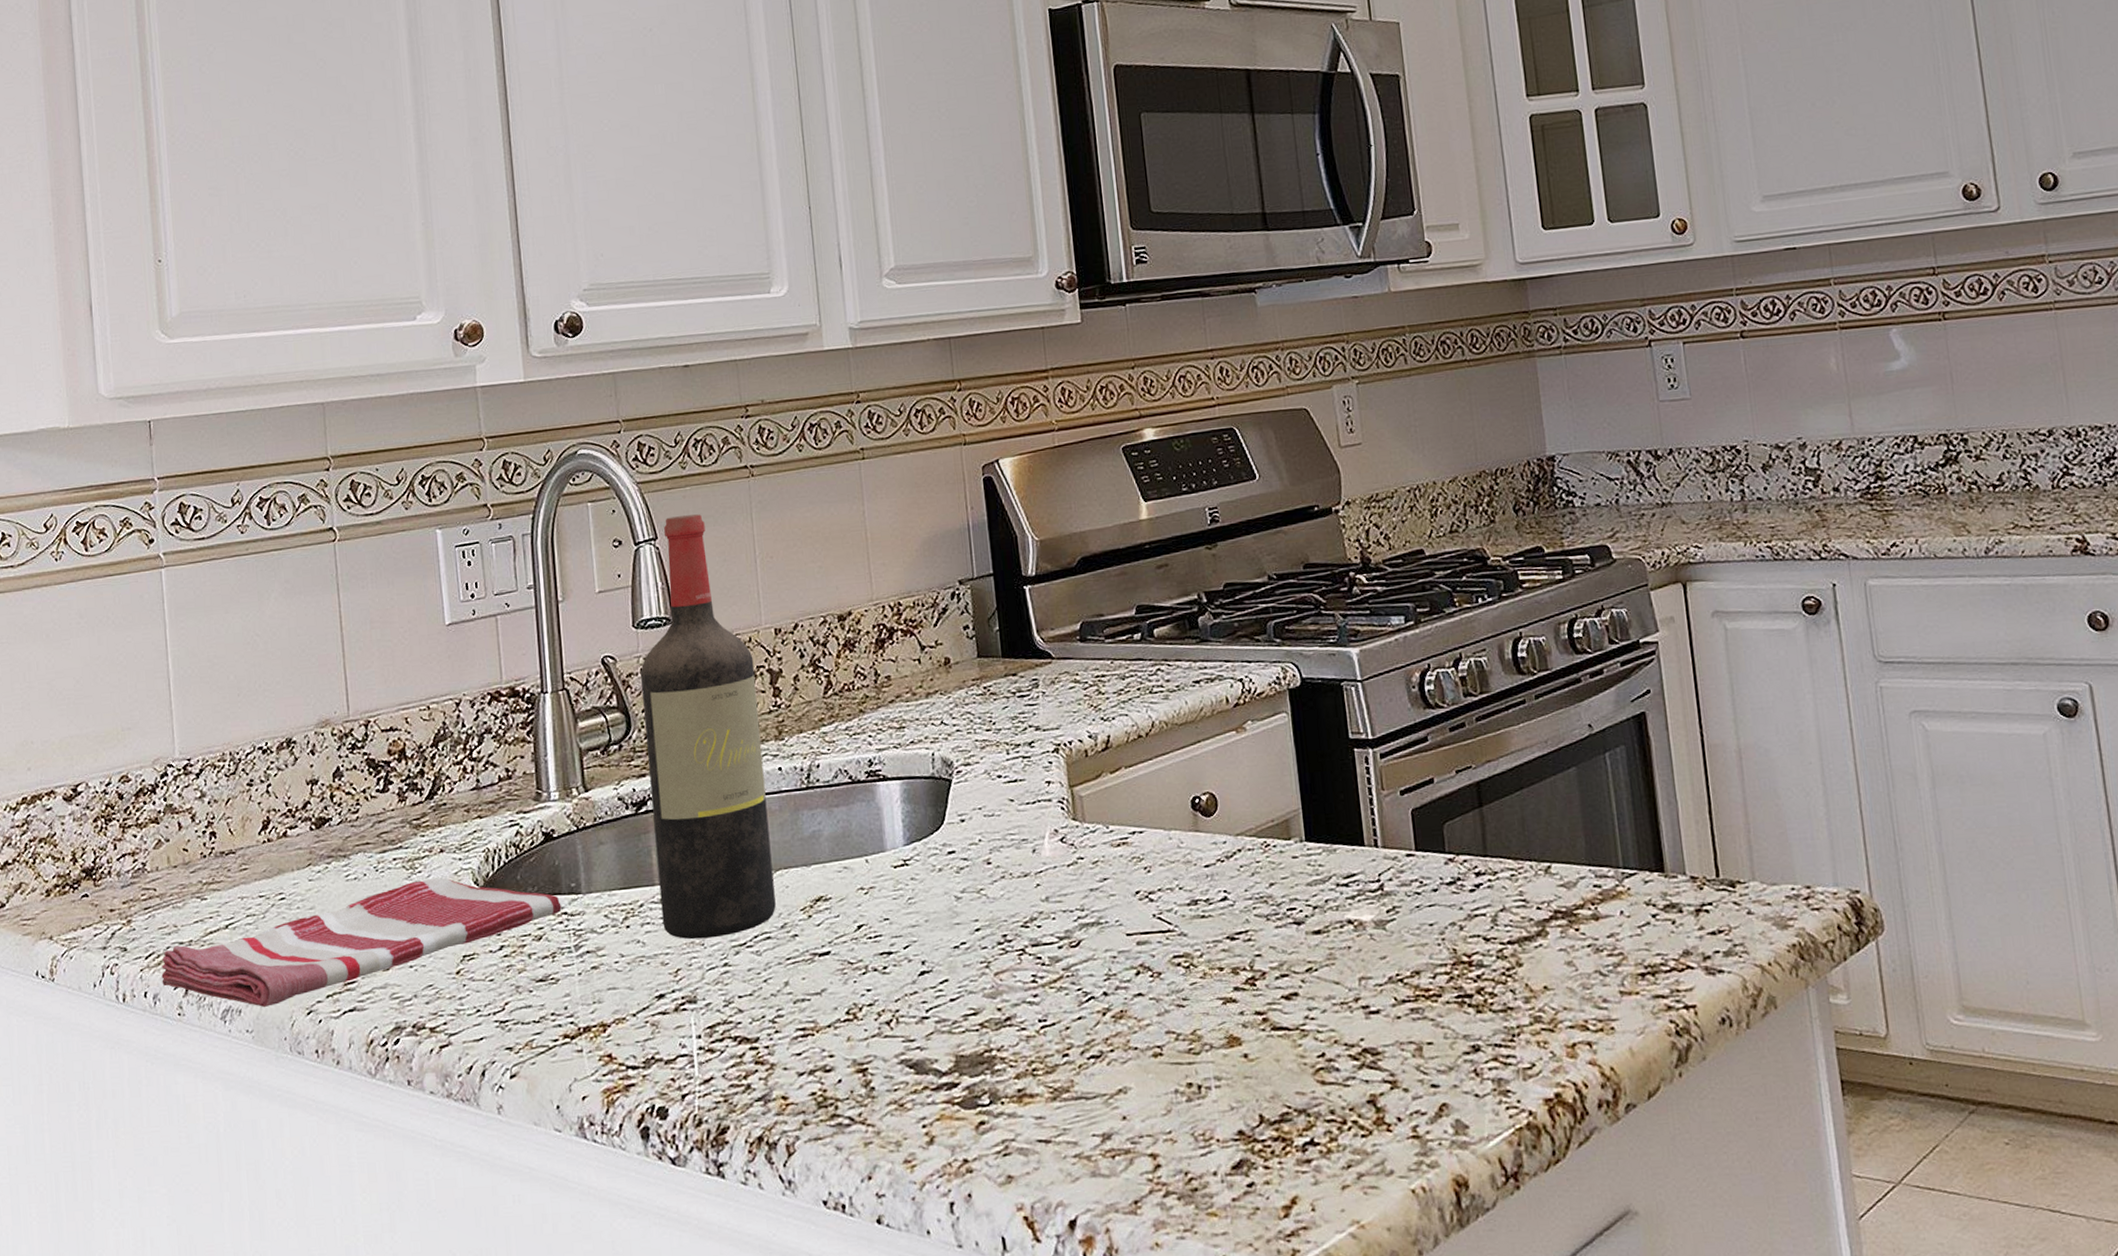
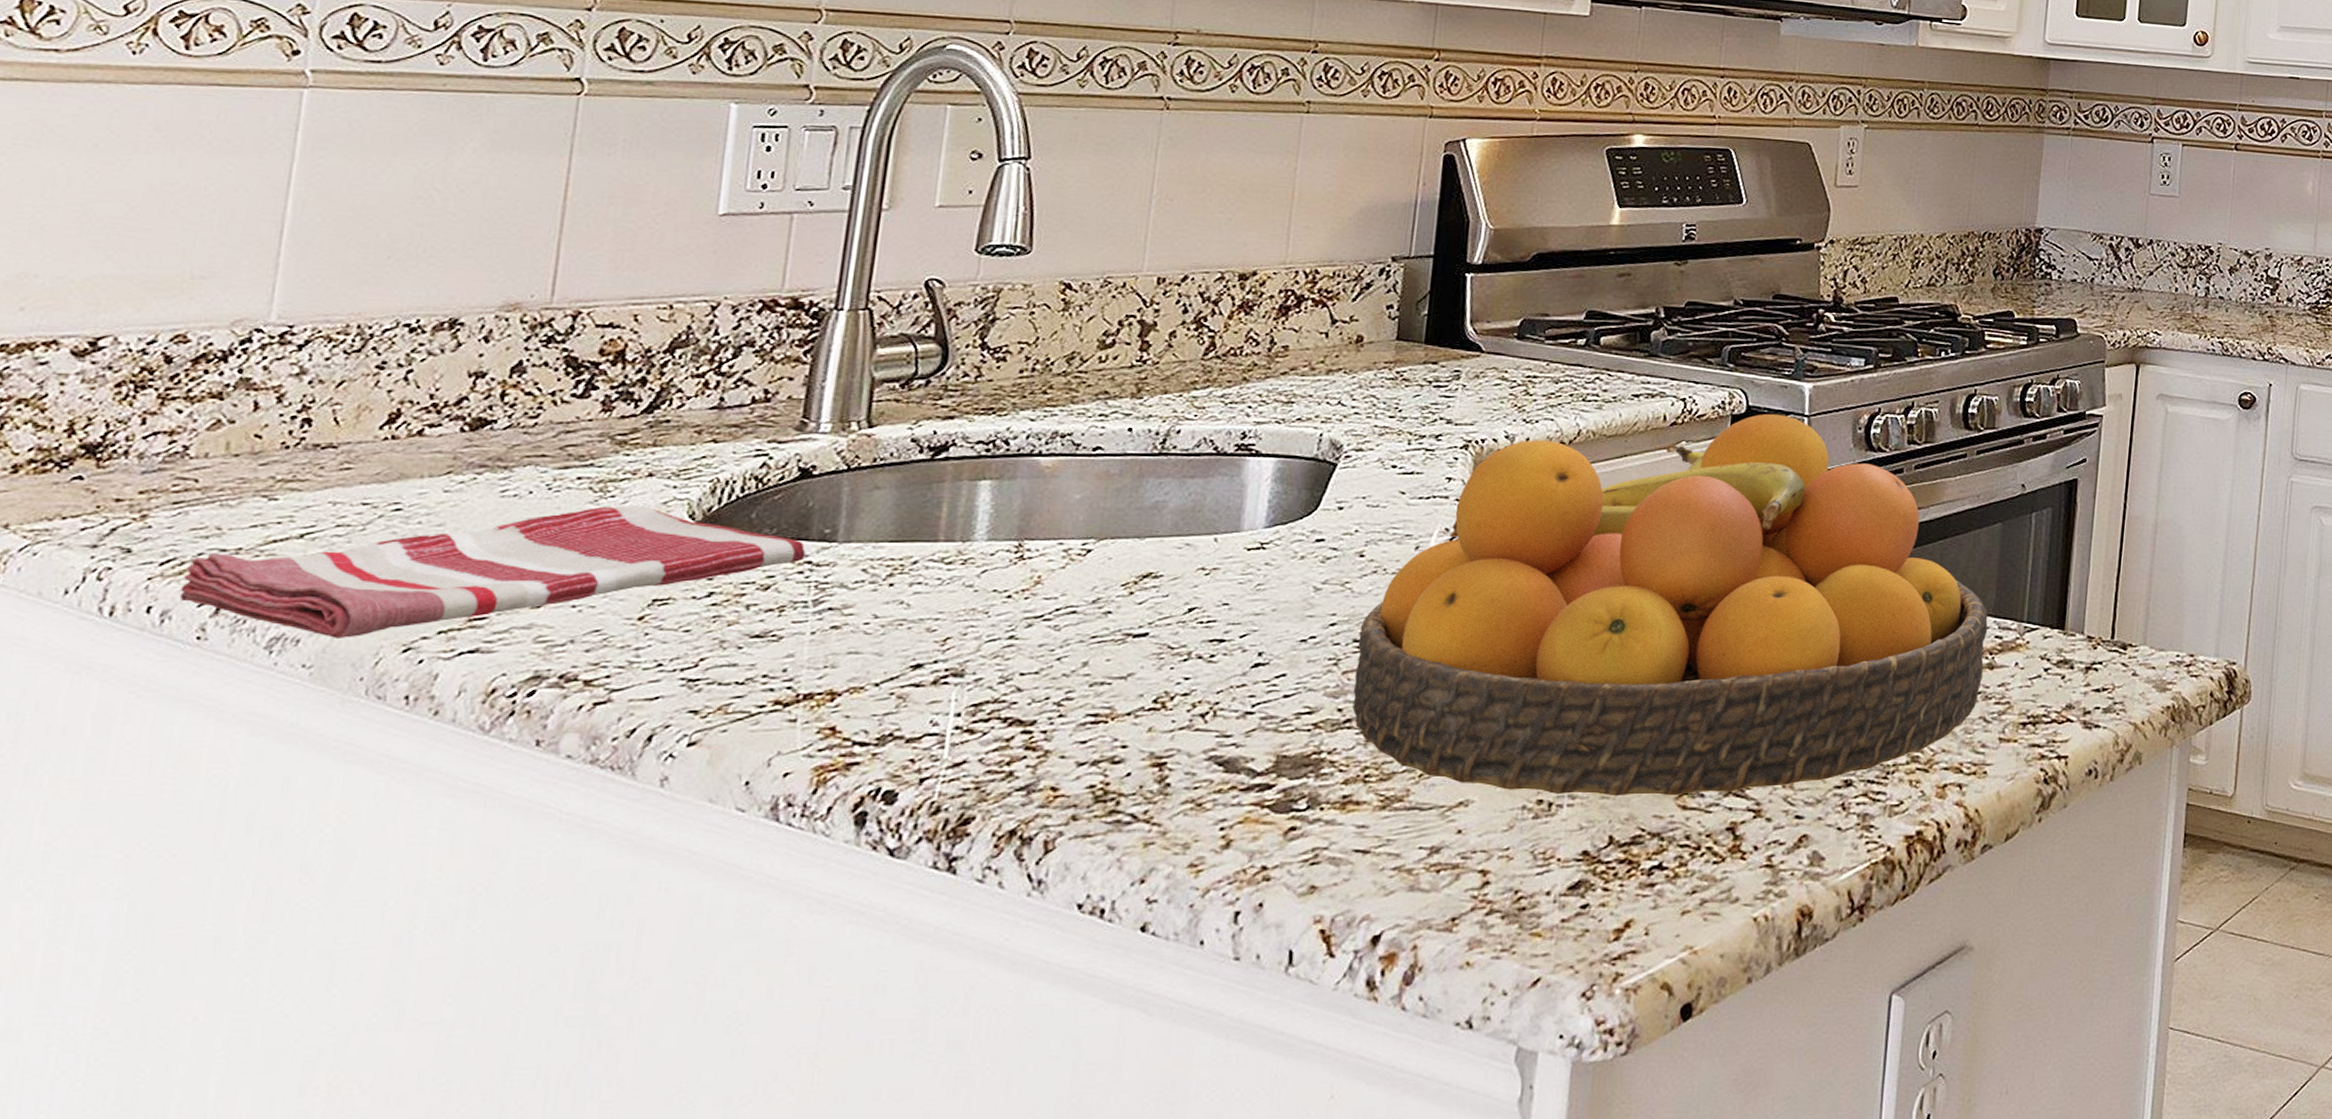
wine bottle: present [641,513,776,940] -> none [938,137,1124,607]
fruit bowl: none [1001,682,1590,1077] -> present [1352,413,1988,796]

